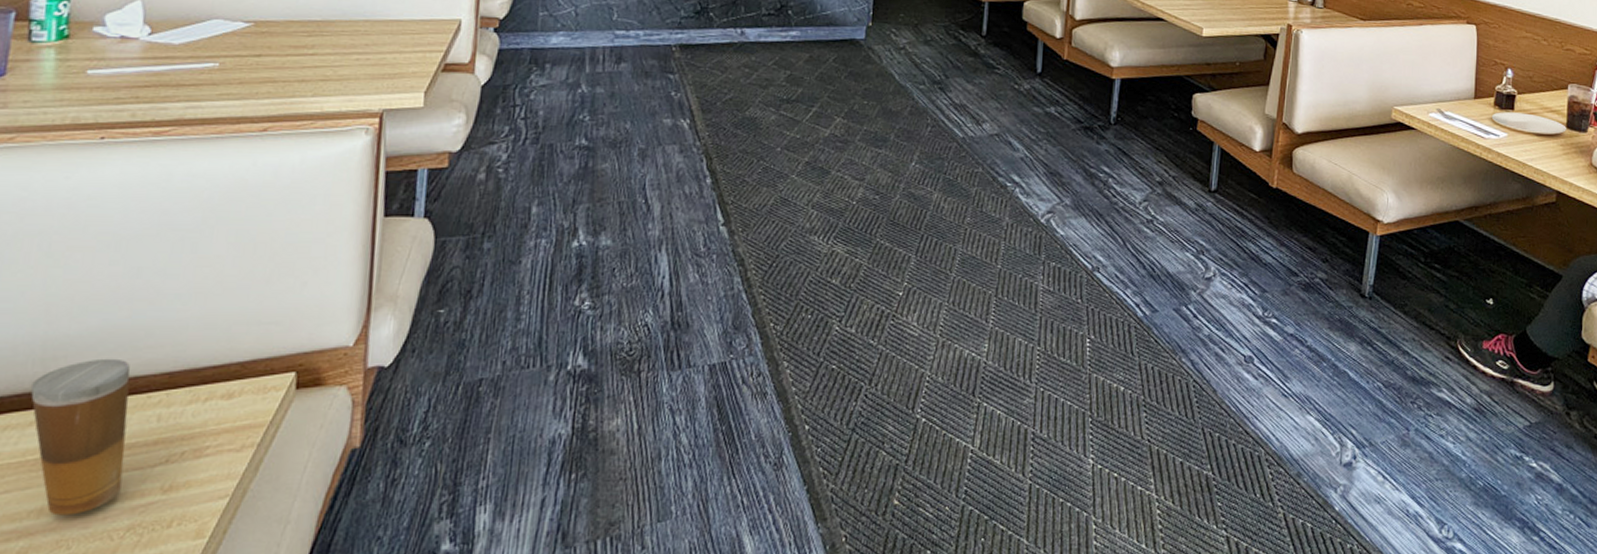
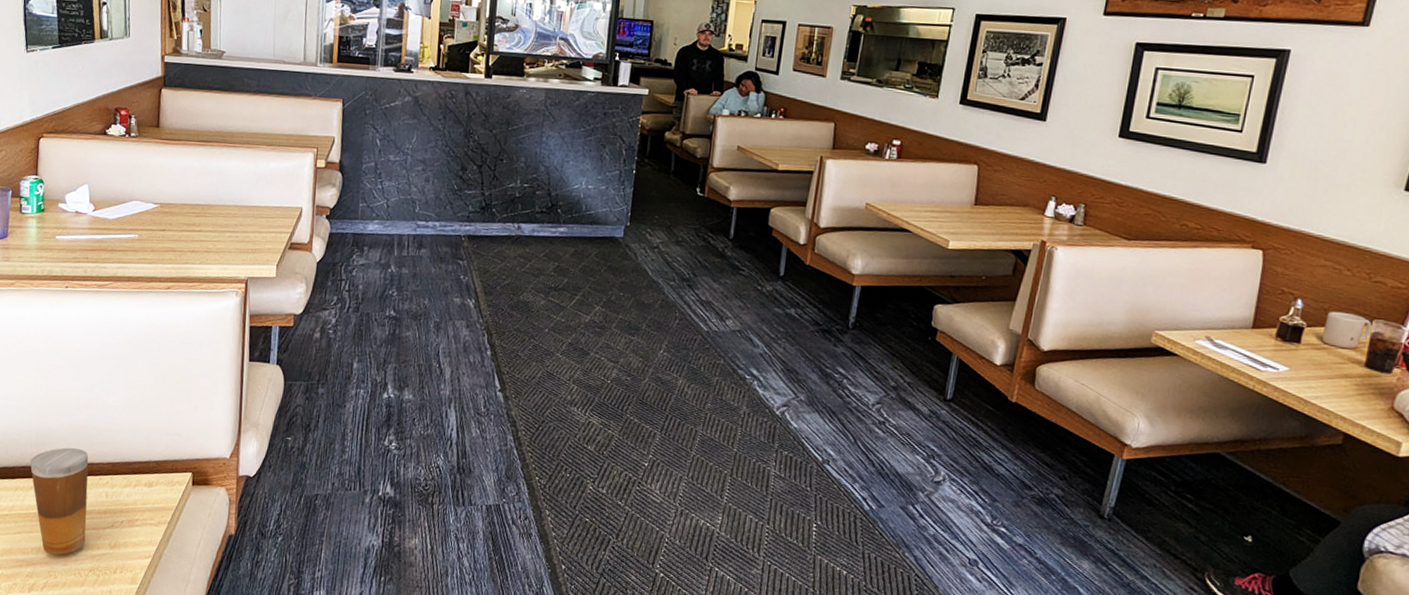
plate: present [1491,112,1566,135] -> none [1271,344,1365,373]
mug: none [1530,78,1568,113] -> present [1321,311,1372,350]

